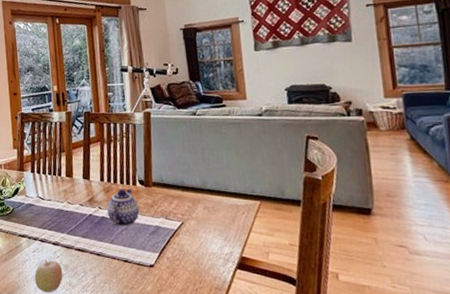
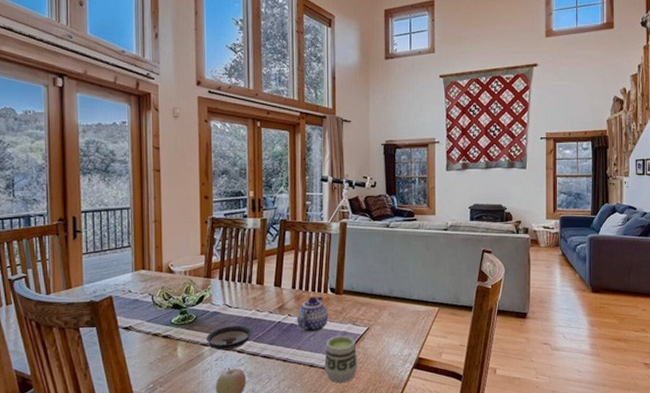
saucer: none [23,217,66,242] -> present [206,325,253,351]
cup: none [139,230,175,281] -> present [324,336,358,384]

